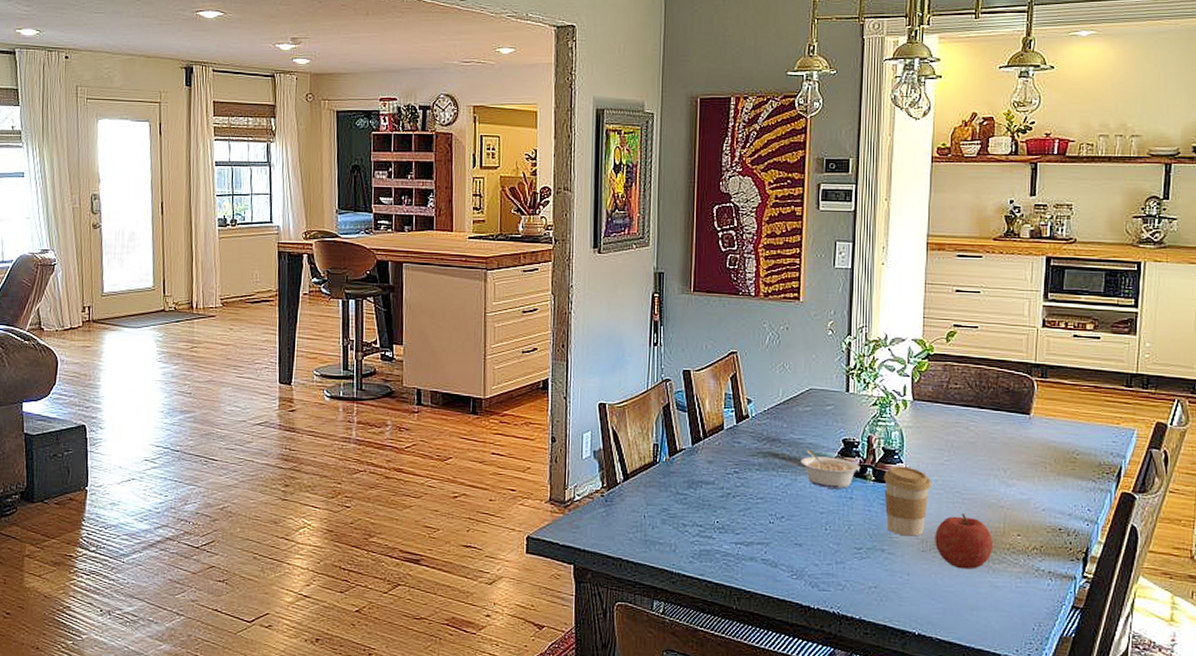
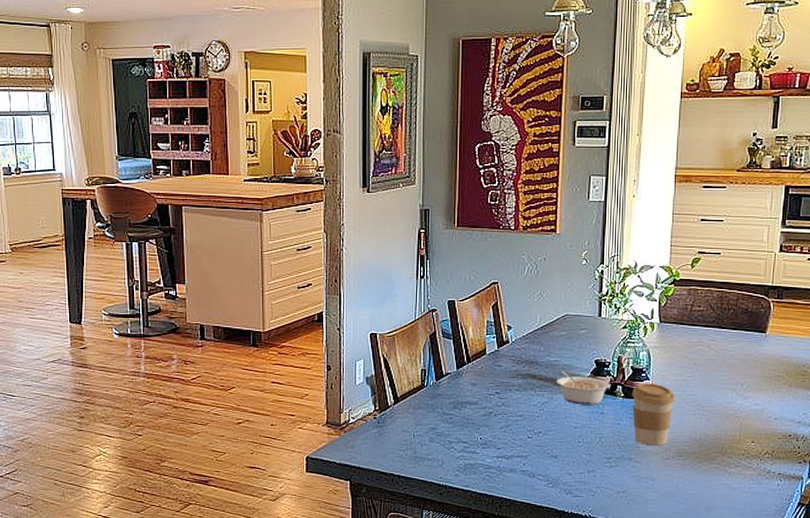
fruit: present [935,512,994,569] -> none [677,423,730,473]

